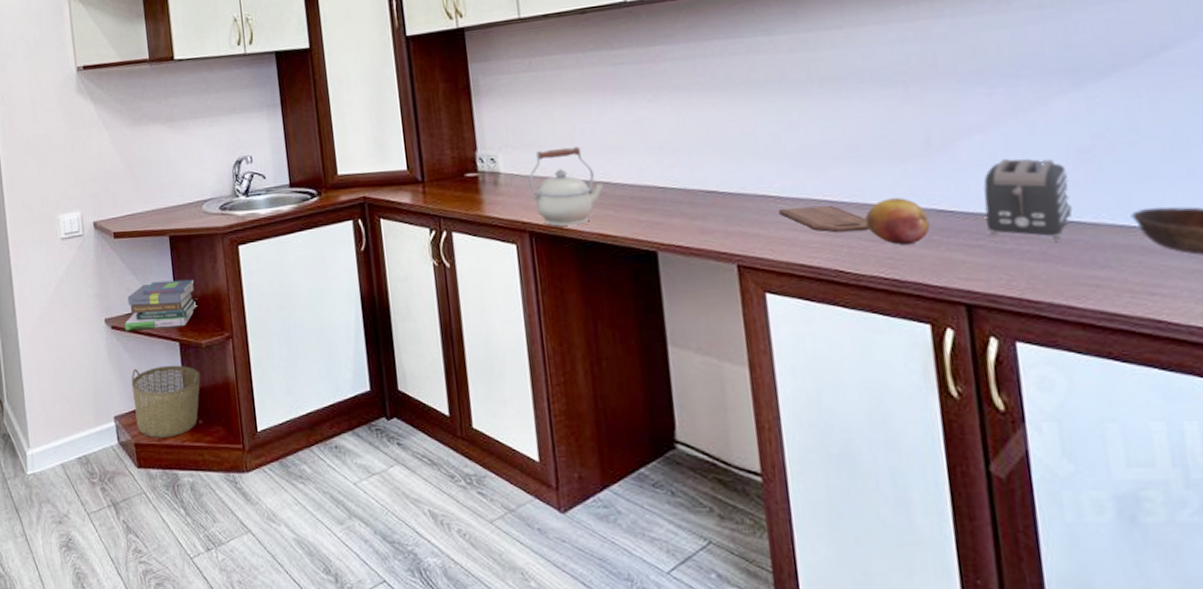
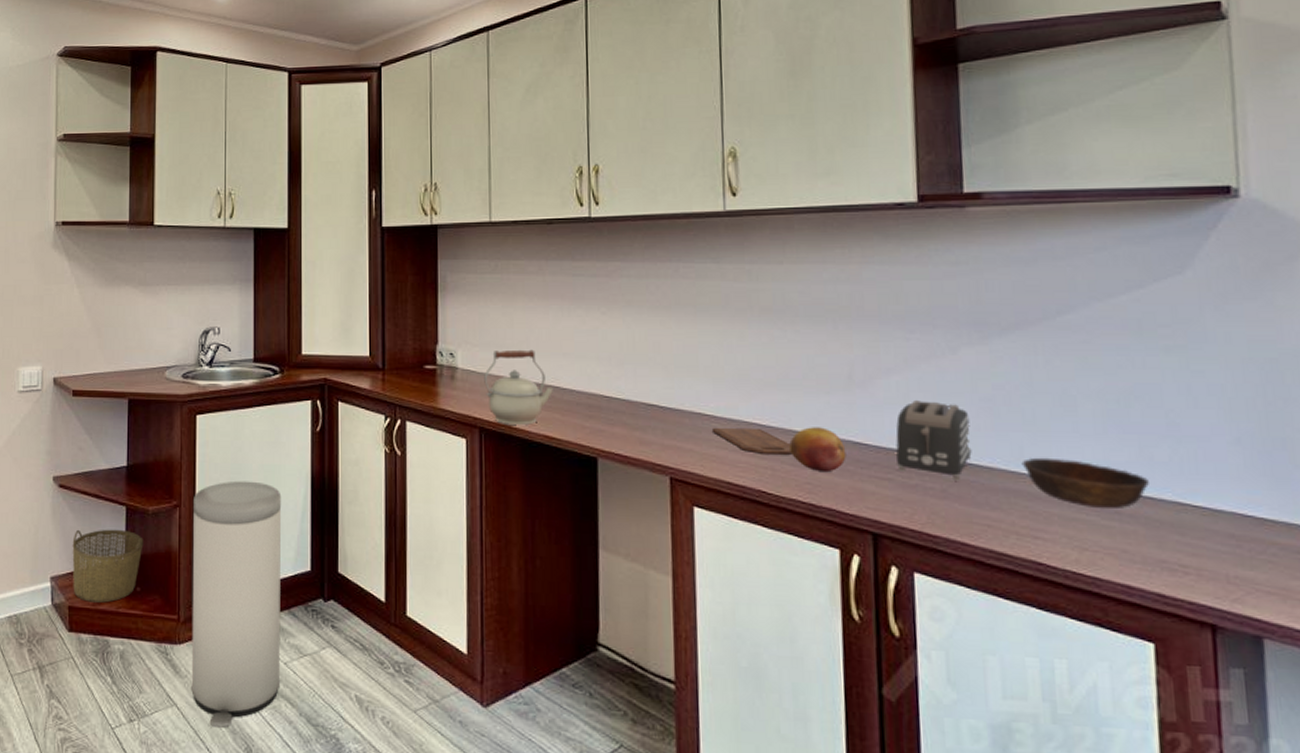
books: present [125,279,198,331] -> none [73,443,150,491]
pedal bin: none [245,306,352,550] -> present [191,480,282,728]

